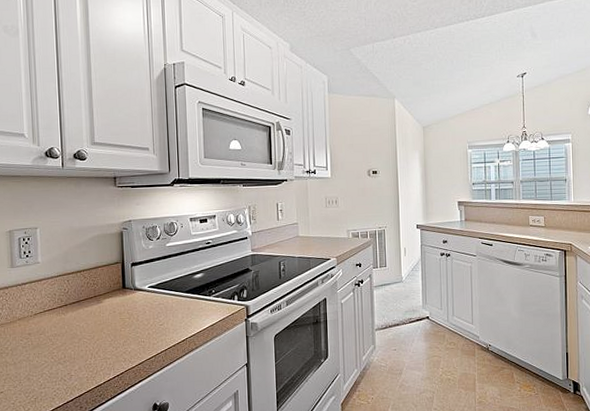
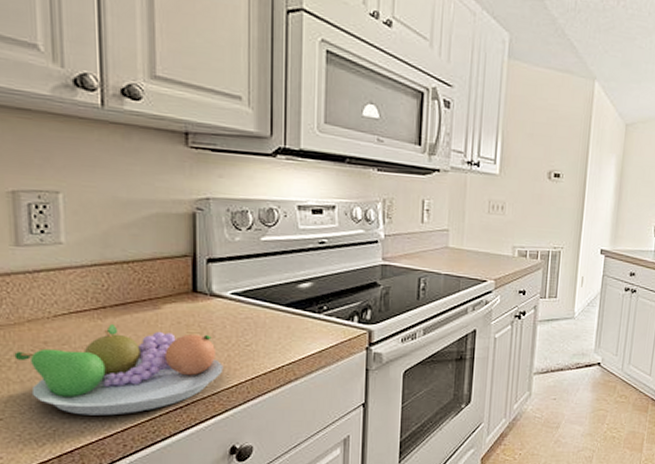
fruit bowl: none [10,317,146,386] -> present [14,324,224,416]

